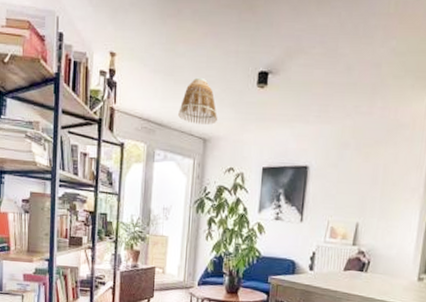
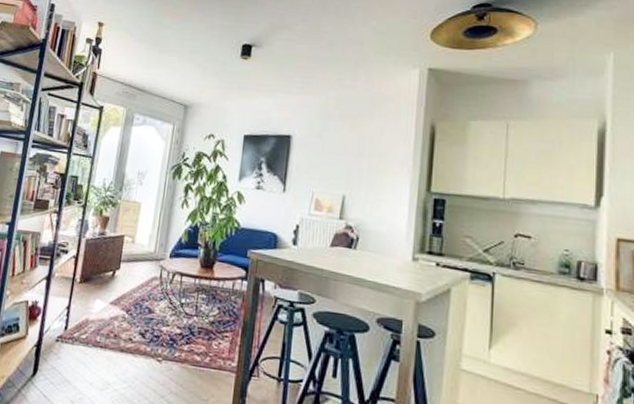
lamp shade: present [178,77,217,125] -> none [160,47,200,92]

